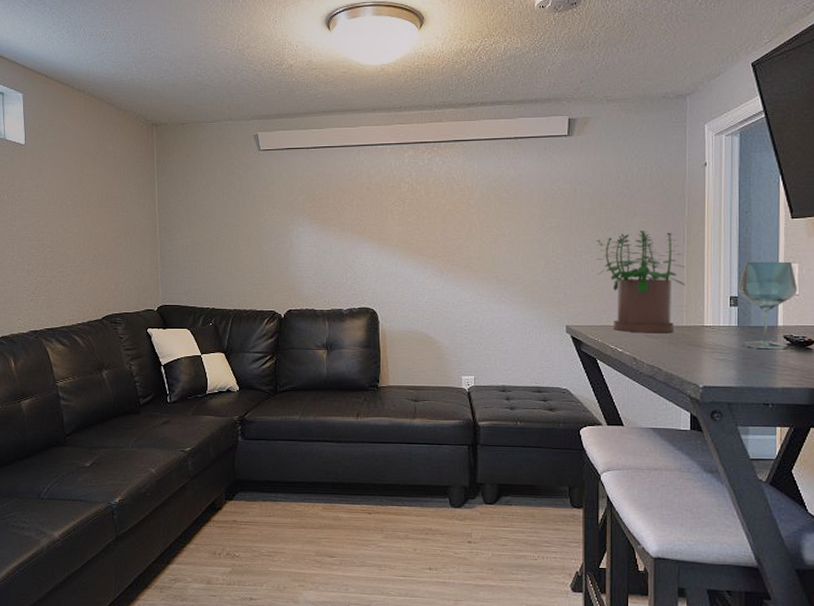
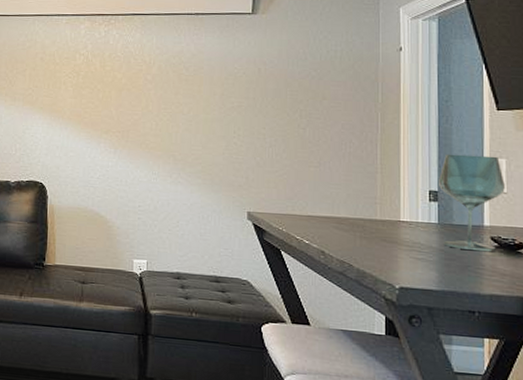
potted plant: present [595,230,685,333] -> none [280,114,379,227]

